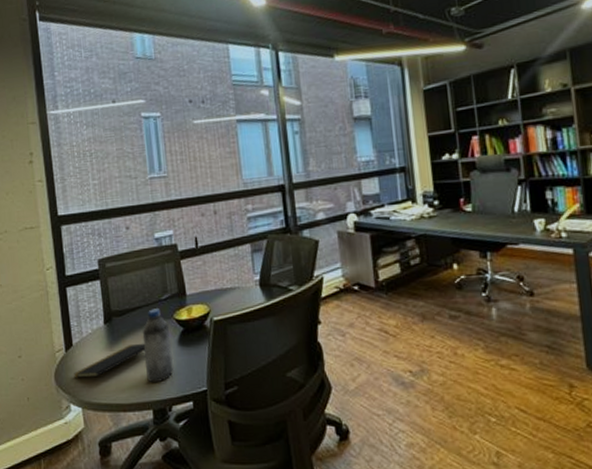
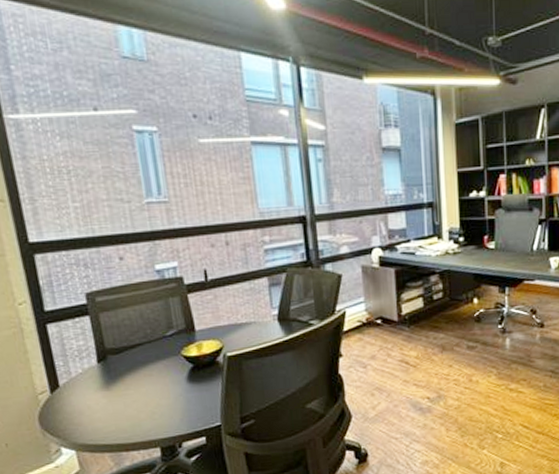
notepad: present [74,343,145,378] -> none [63,381,149,421]
water bottle: present [142,308,173,383] -> none [144,345,183,421]

